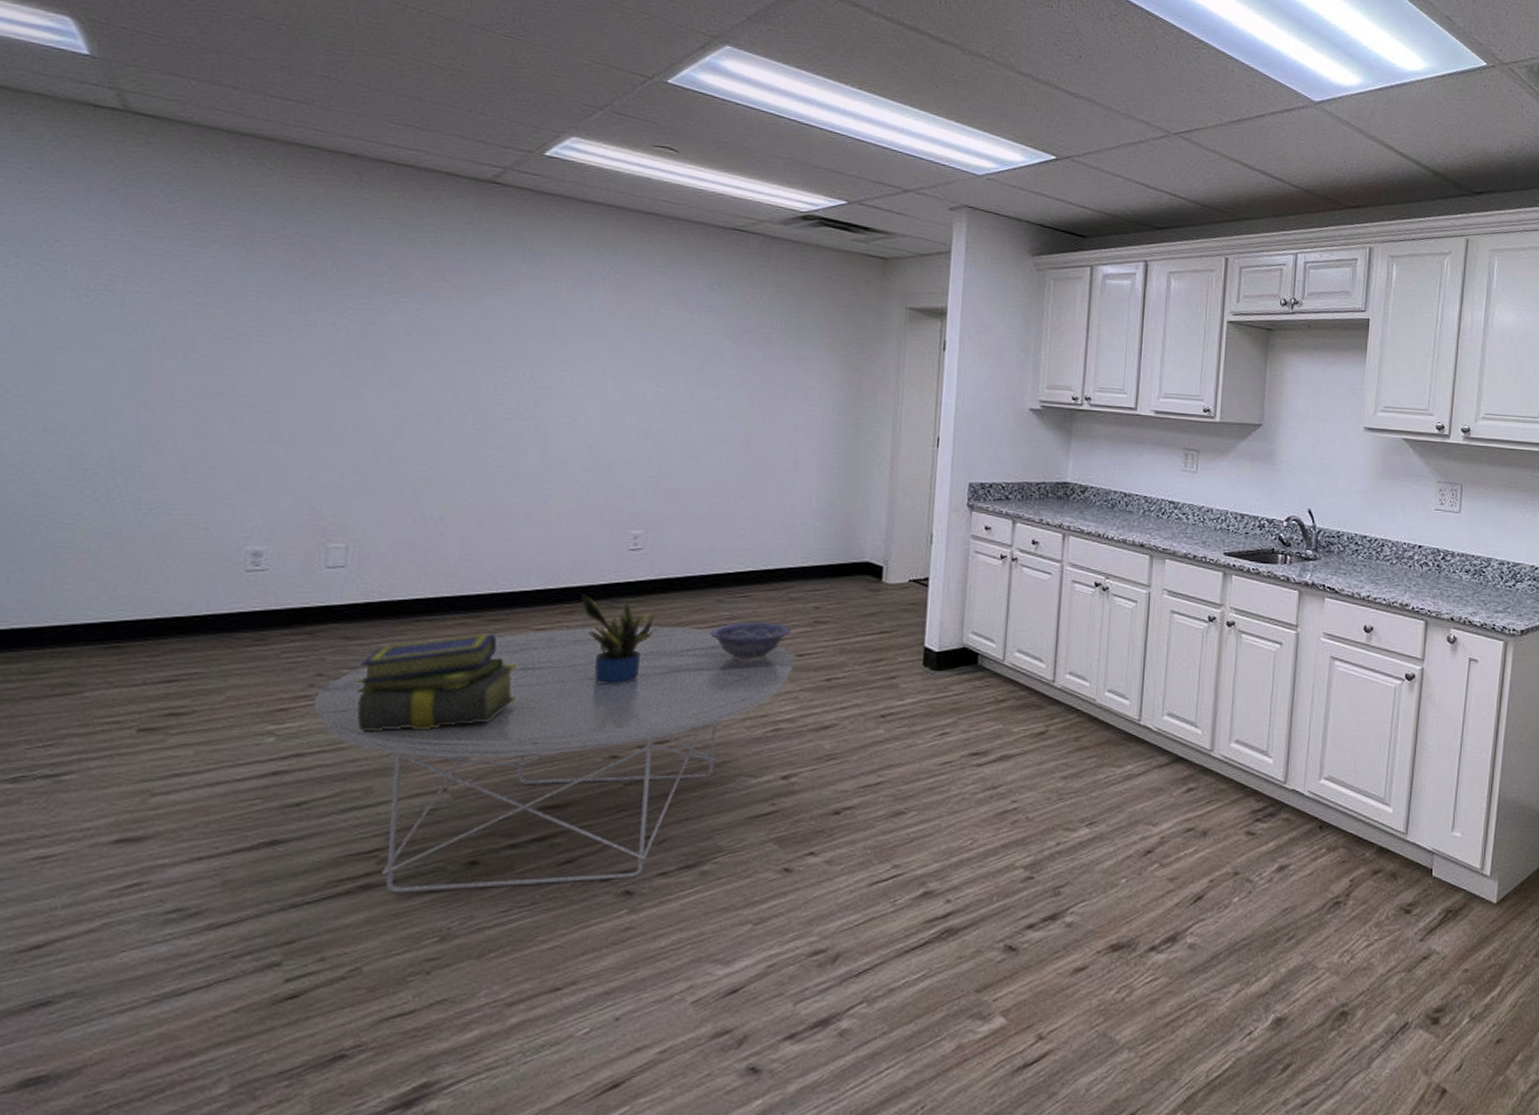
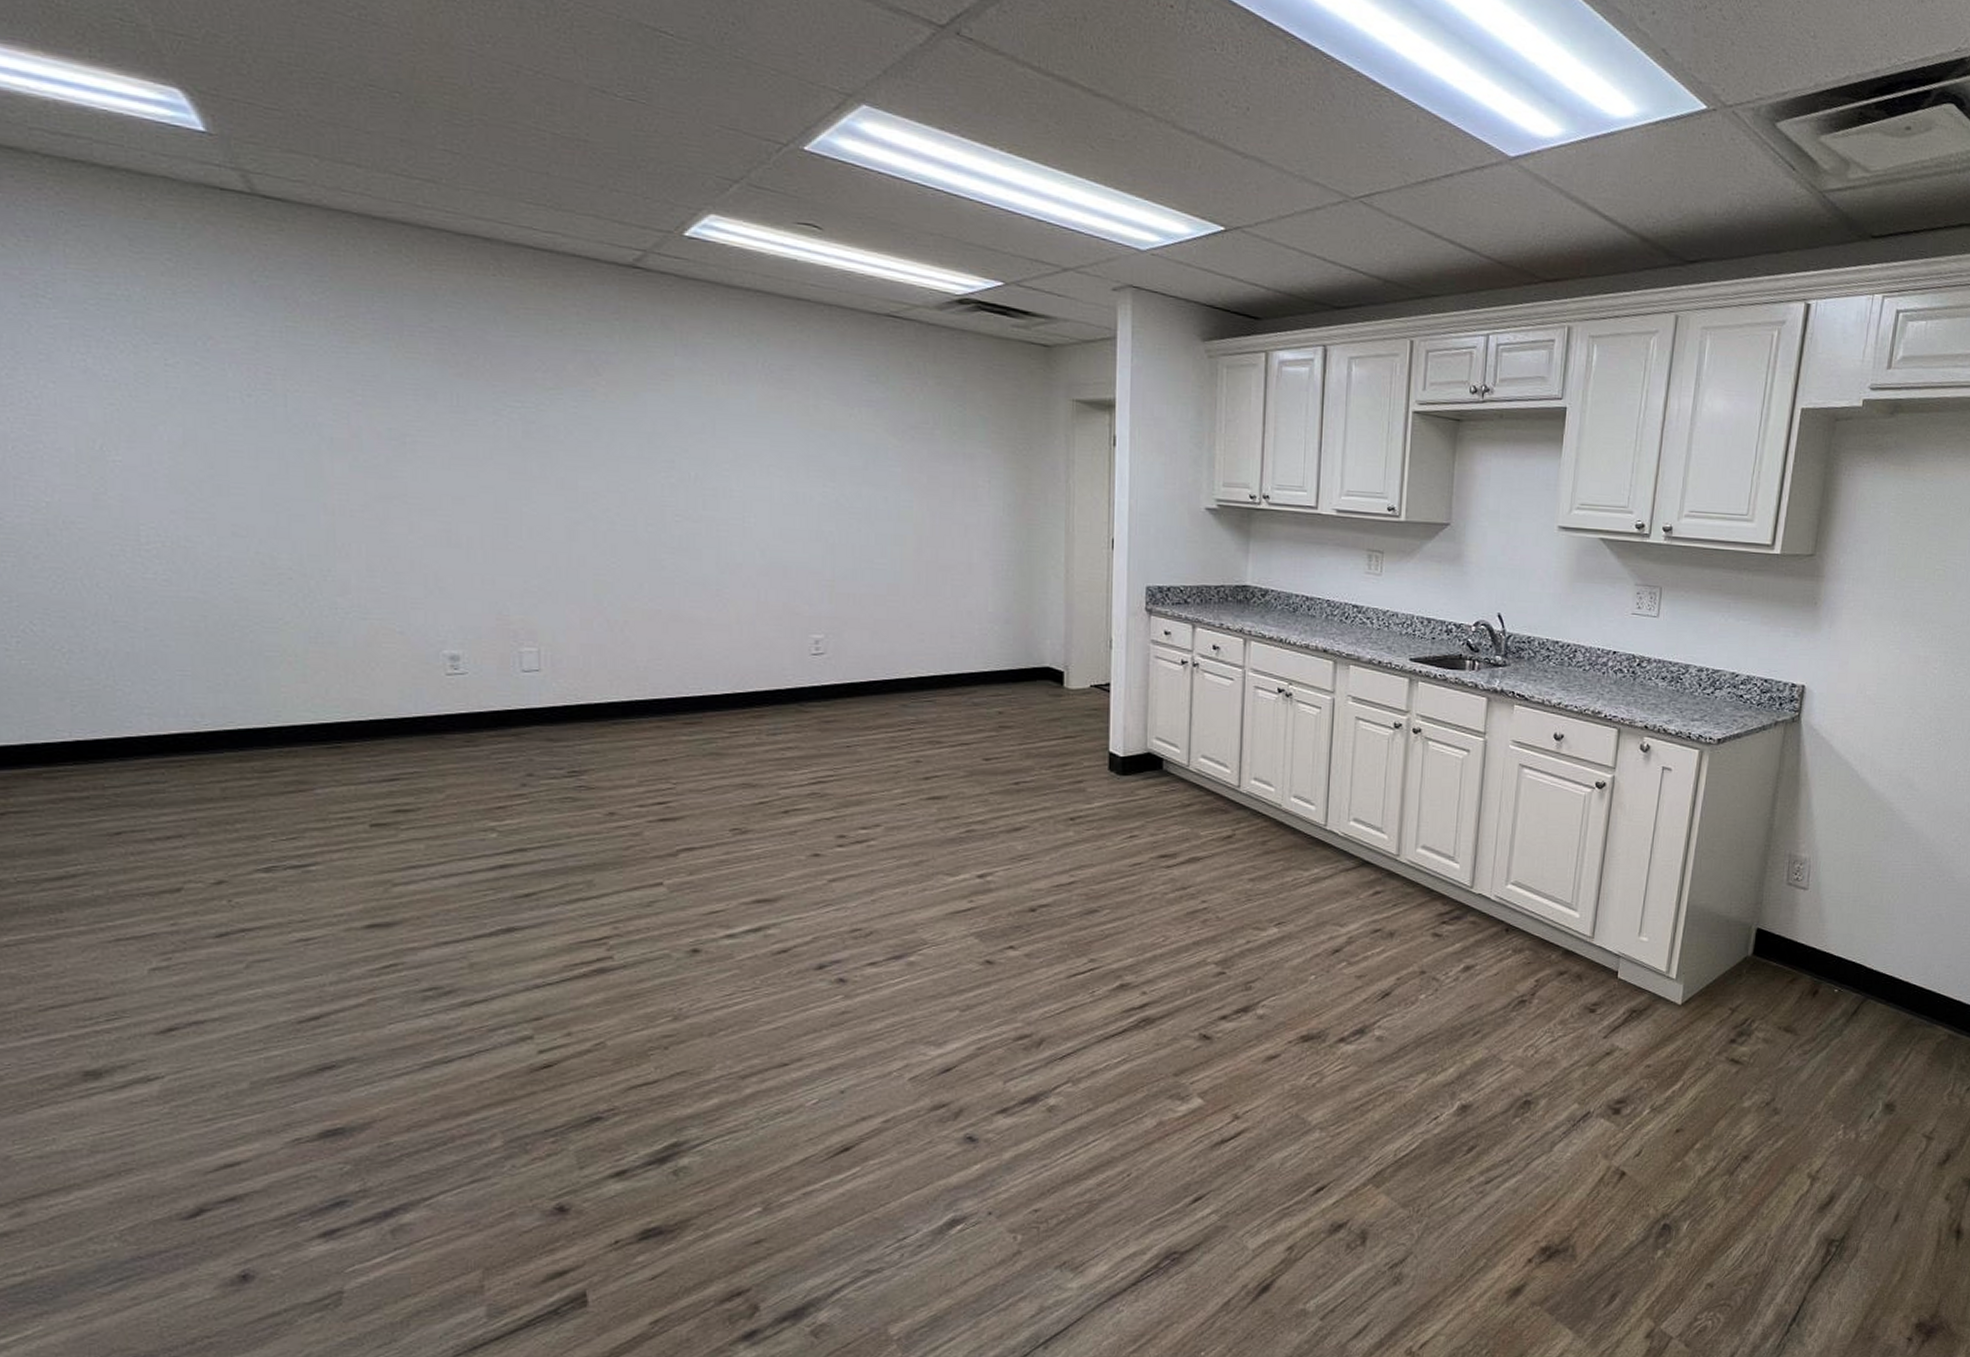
coffee table: present [313,626,793,893] -> none [528,730,981,977]
stack of books: present [355,633,516,732] -> none [564,736,717,829]
potted plant: present [582,594,654,685] -> none [770,698,843,787]
decorative bowl: present [710,620,791,661] -> none [898,725,977,765]

